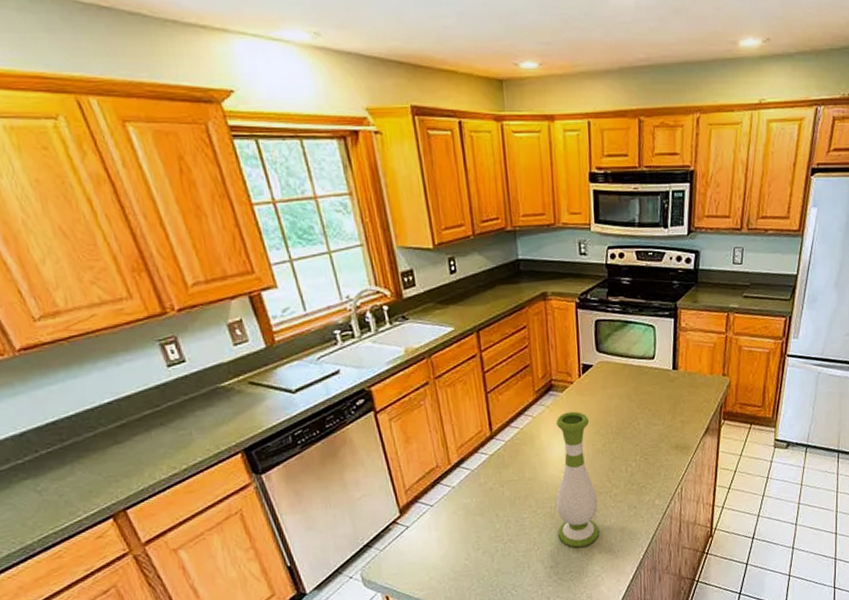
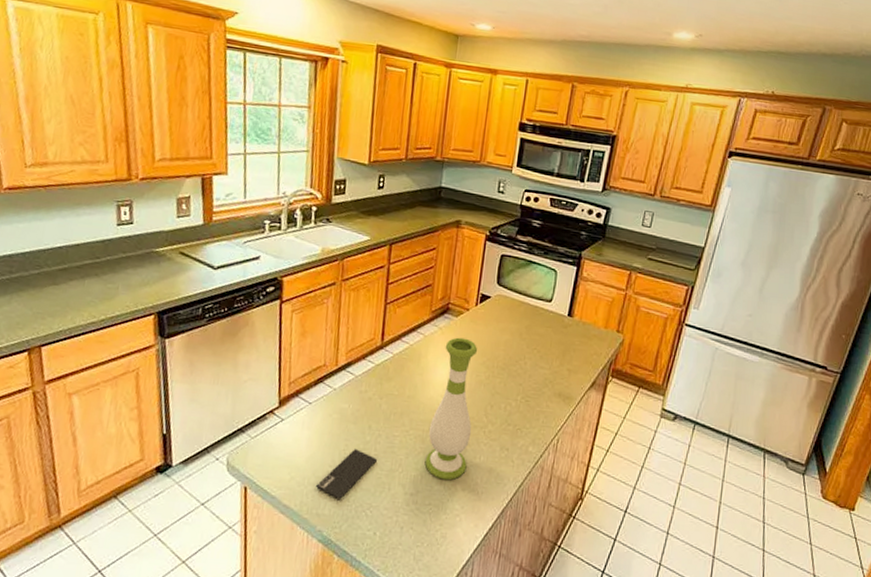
smartphone: none [457,538,511,588] -> present [316,449,377,501]

